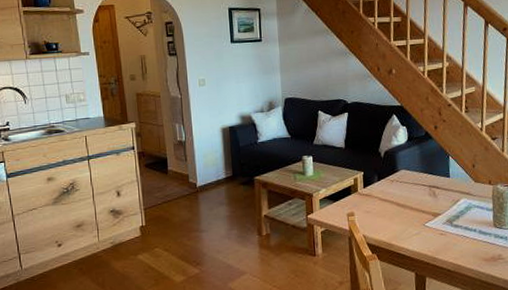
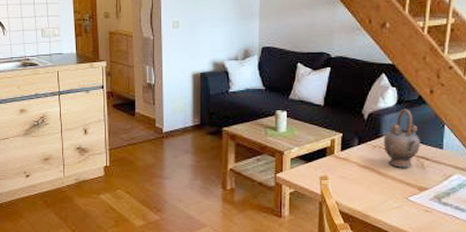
teapot: none [399,144,432,198] -> present [383,108,421,168]

